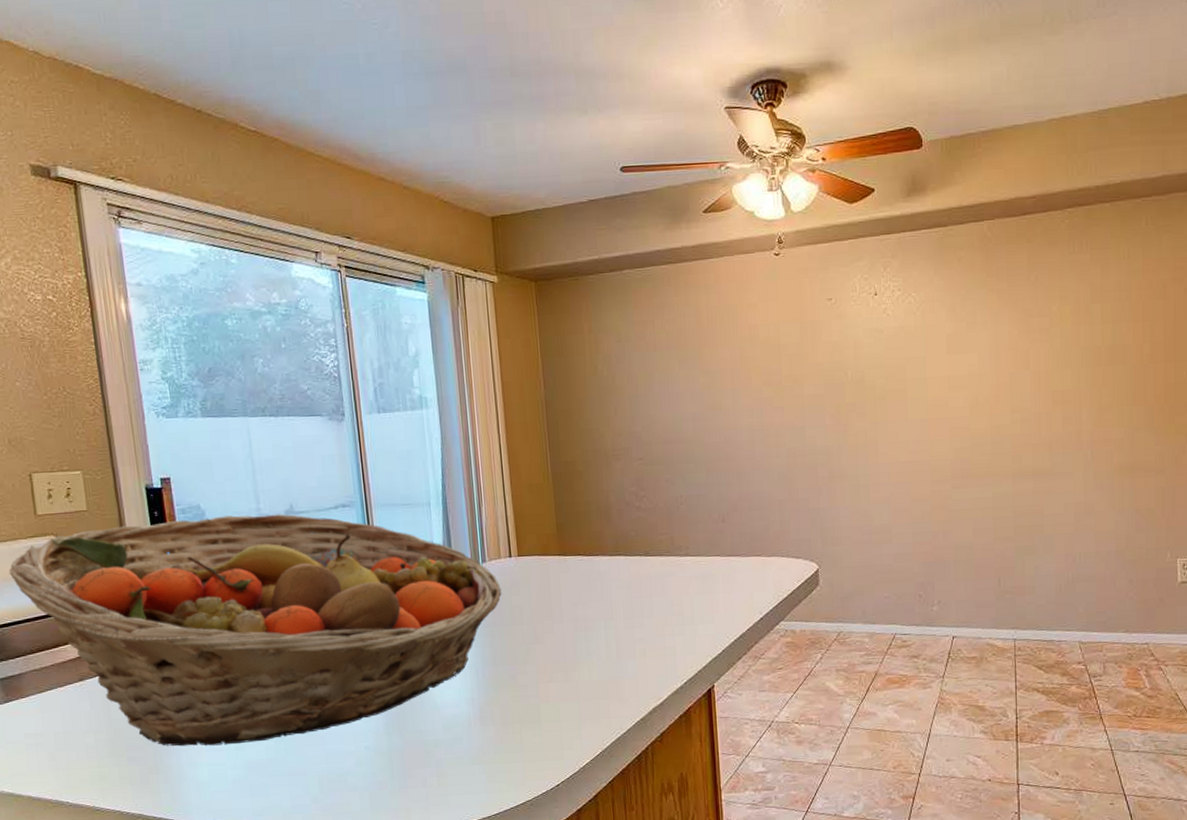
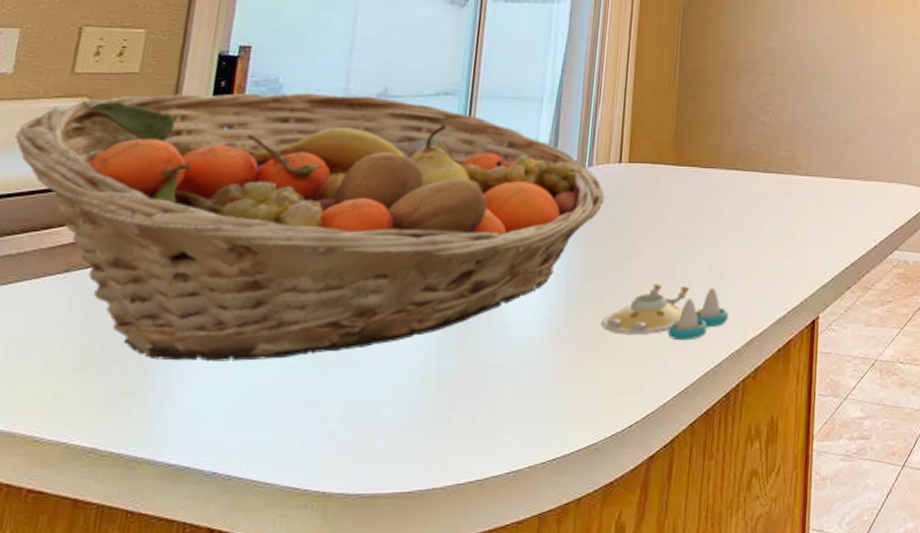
salt and pepper shaker set: none [518,664,630,713] -> present [601,284,728,341]

